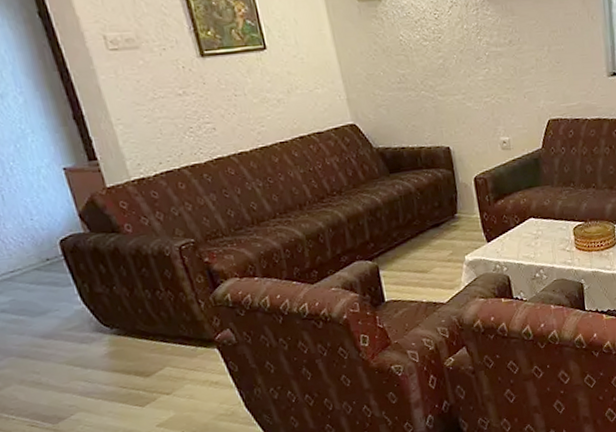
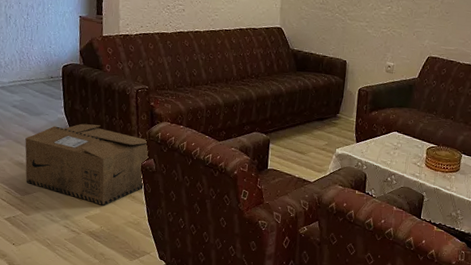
cardboard box: none [34,305,227,407] -> present [25,123,149,206]

